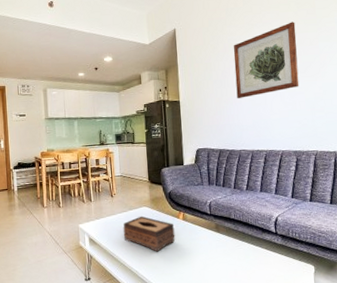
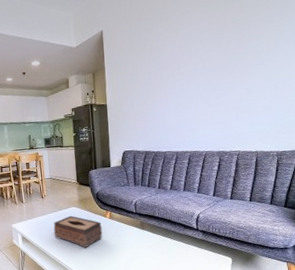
wall art: present [233,21,299,98] -> none [160,21,225,101]

